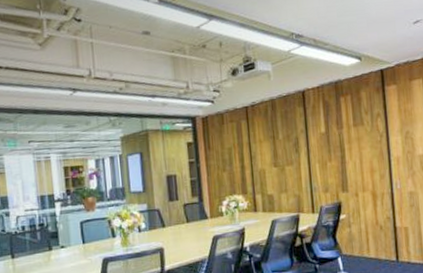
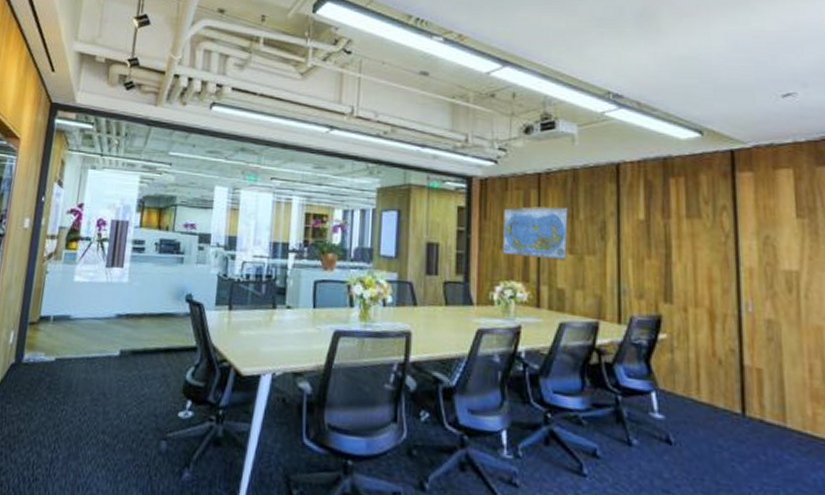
world map: none [222,130,273,176] -> present [502,206,570,261]

